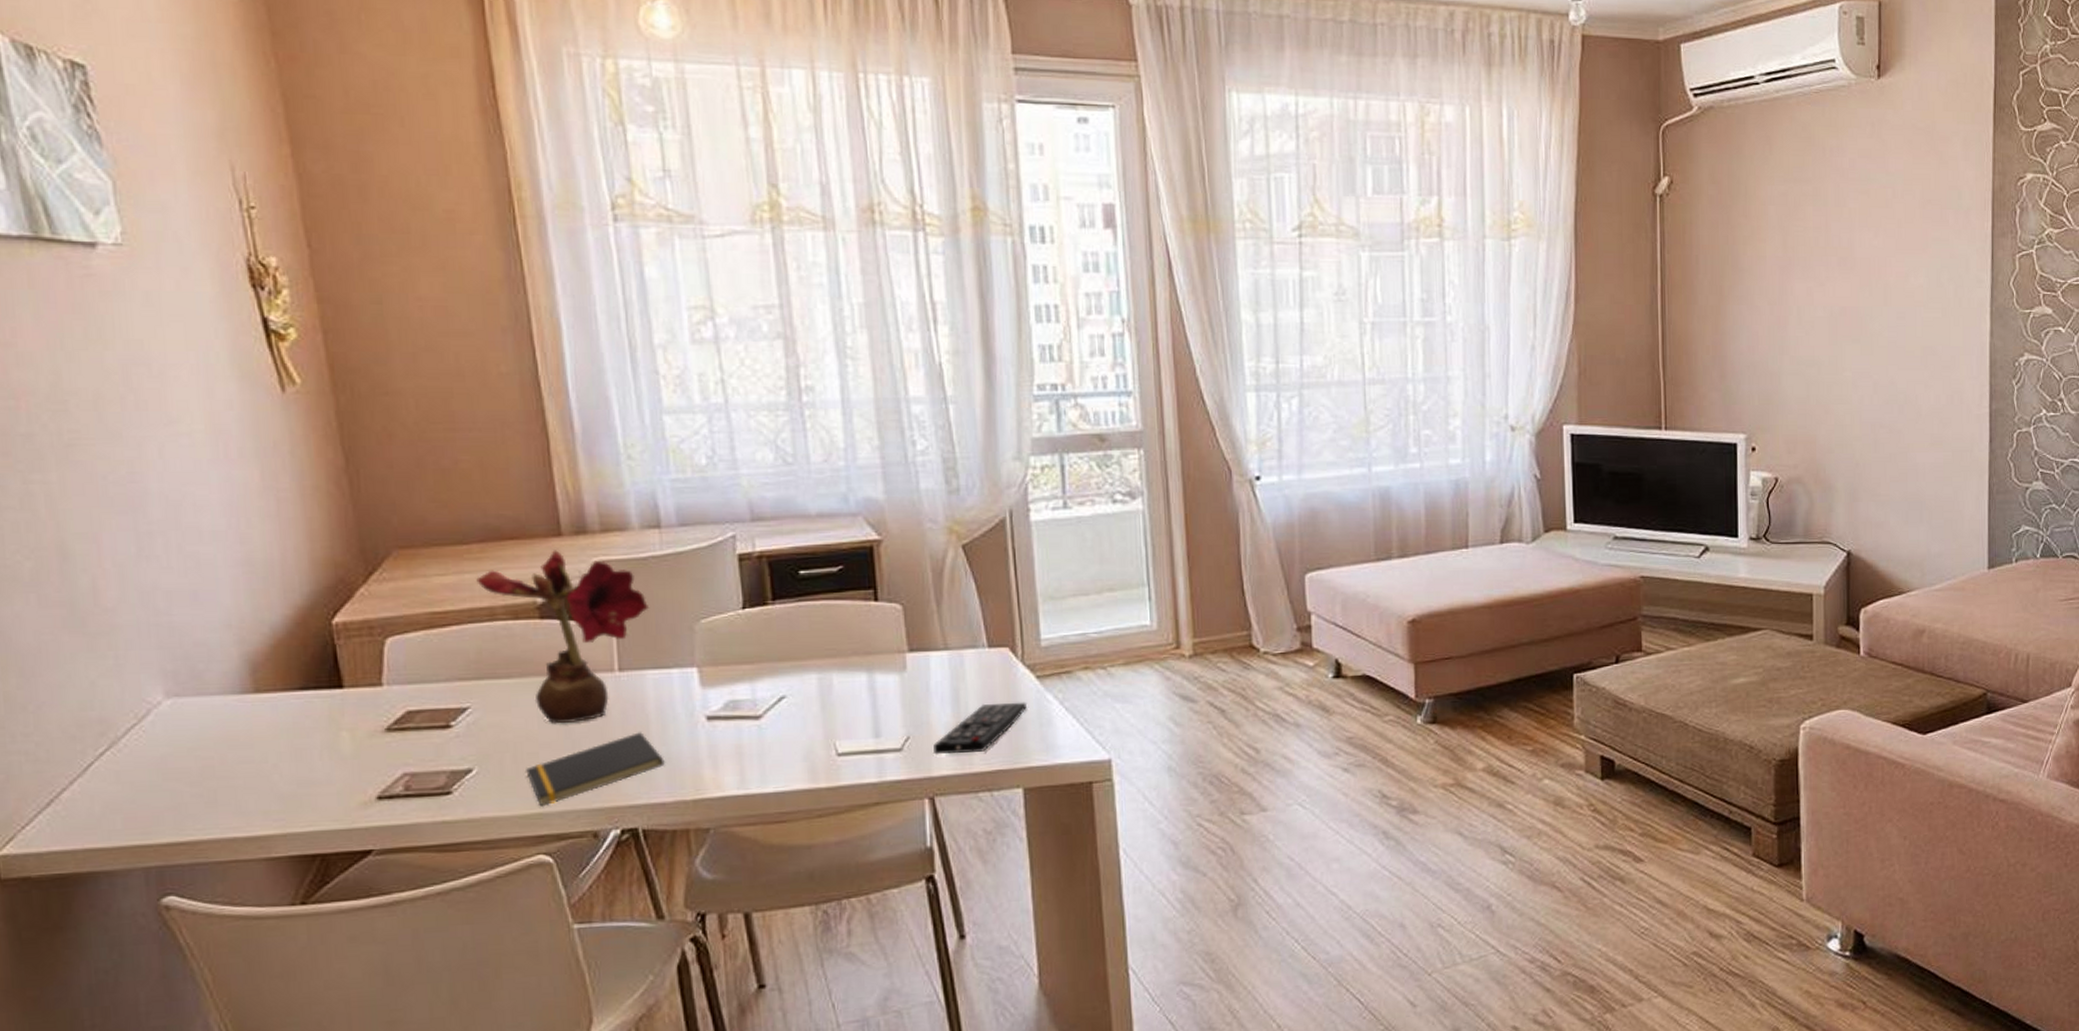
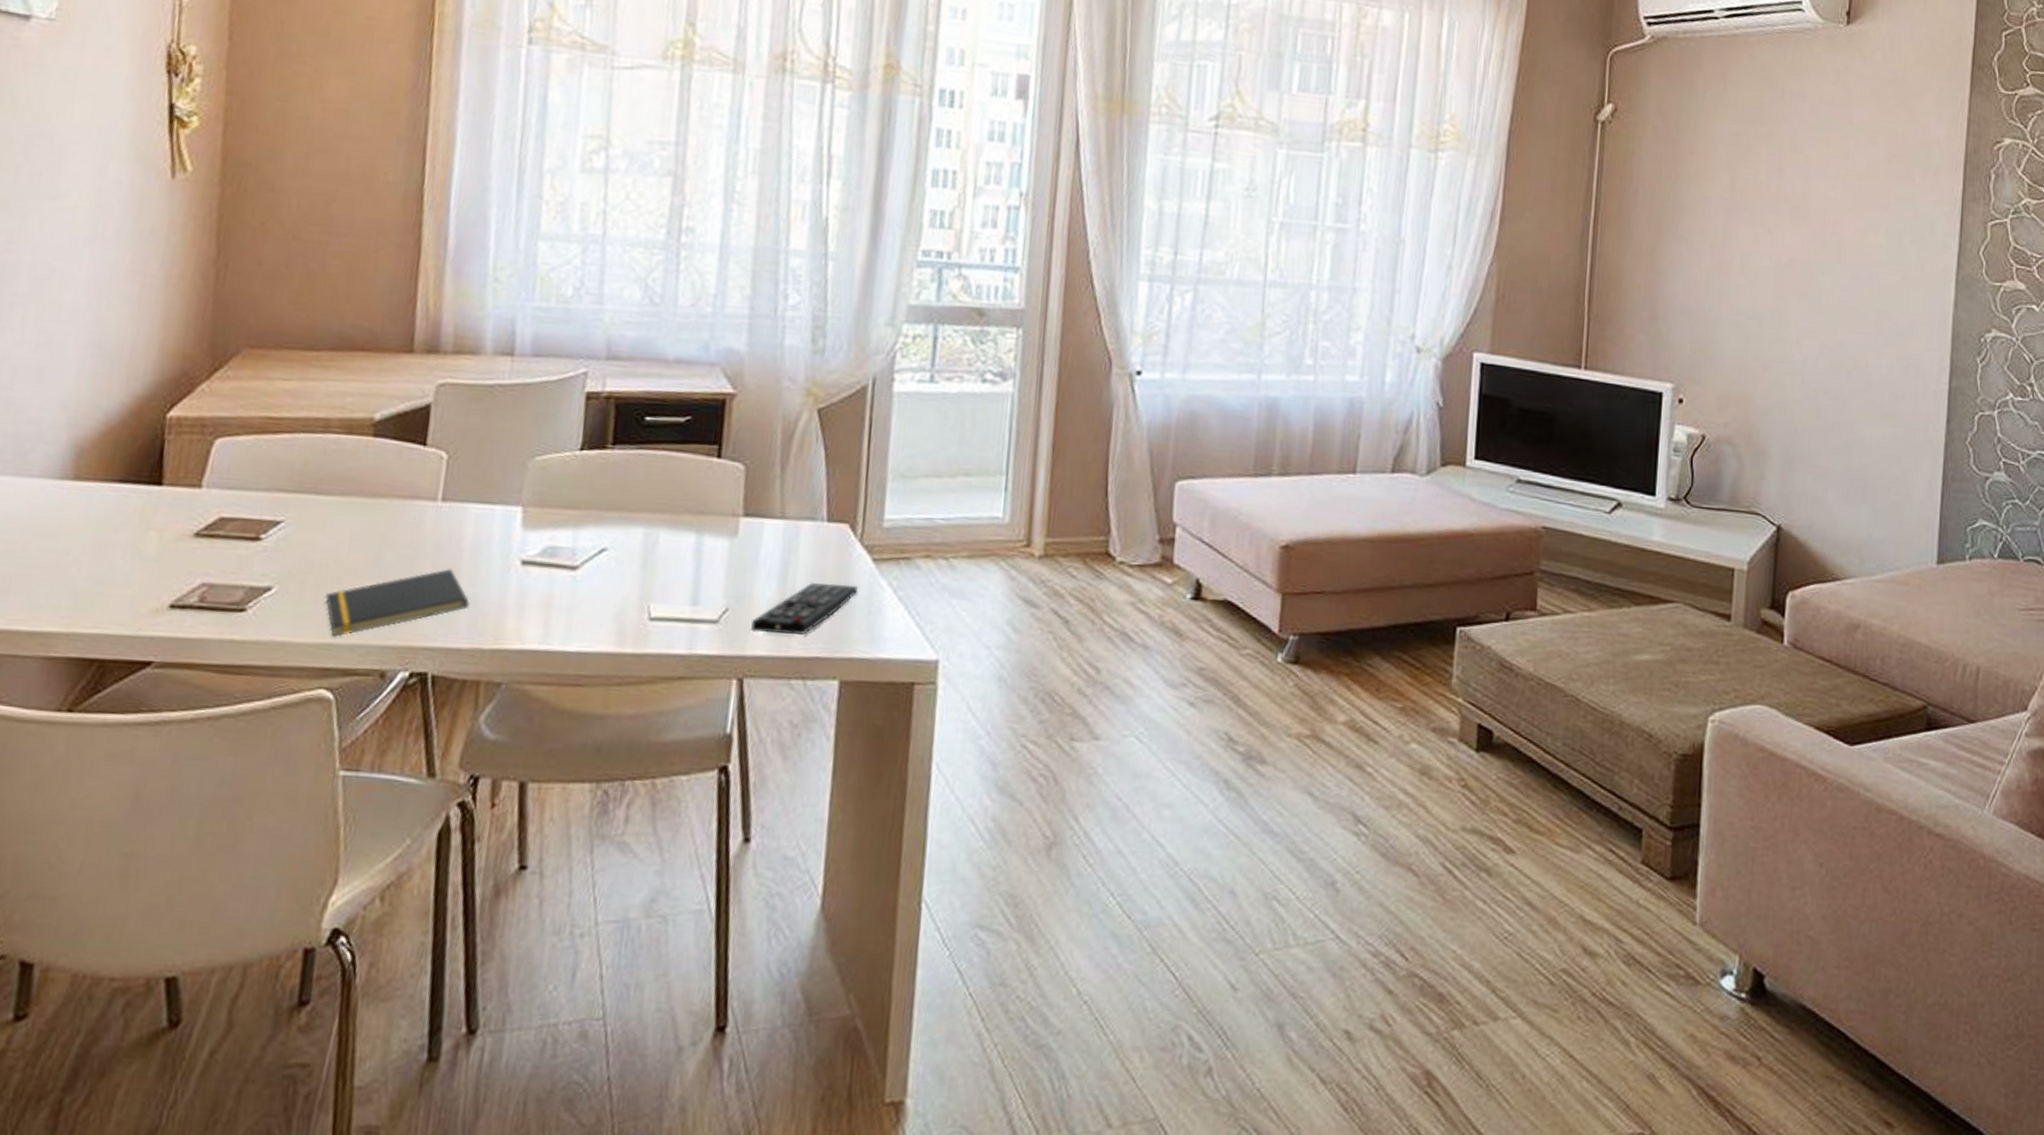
flower: present [476,550,650,724] -> none [318,367,487,550]

